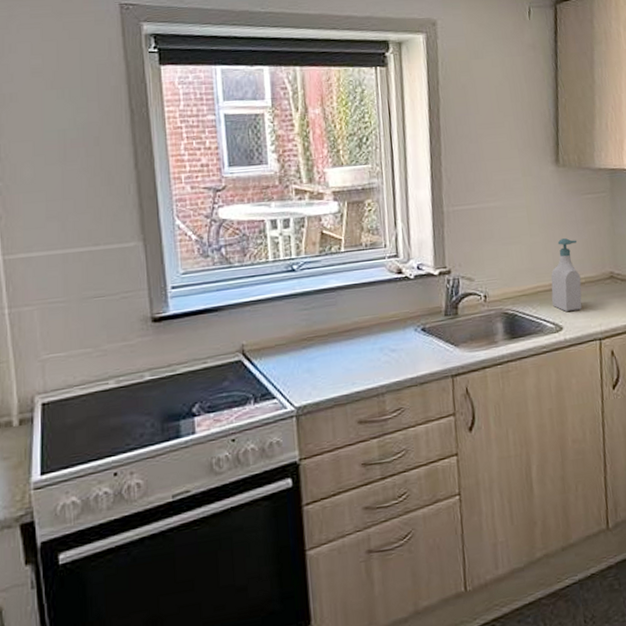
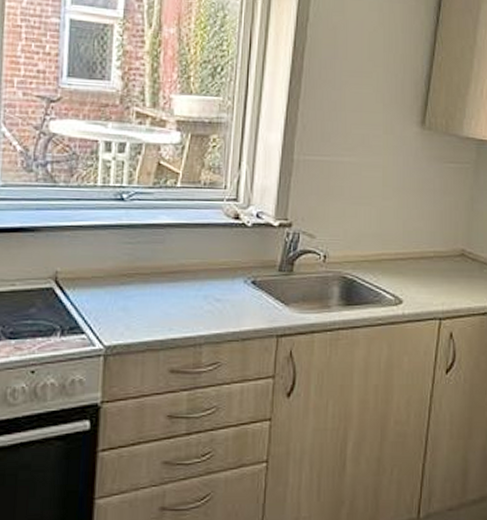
soap bottle: present [551,238,582,312] -> none [395,207,432,285]

